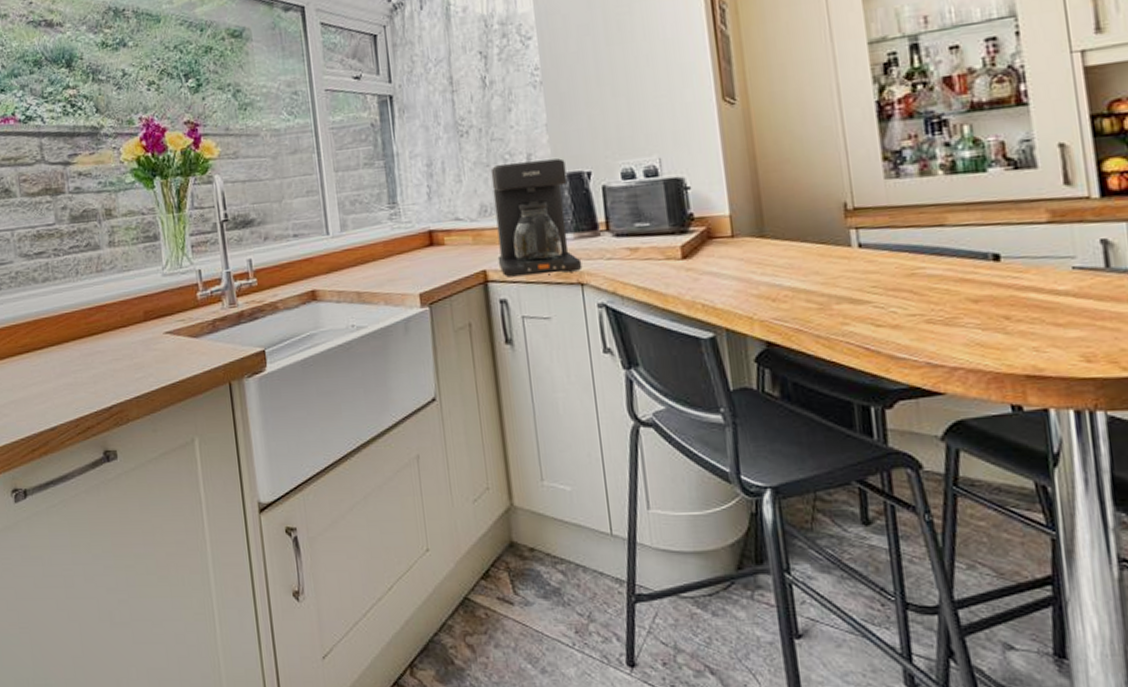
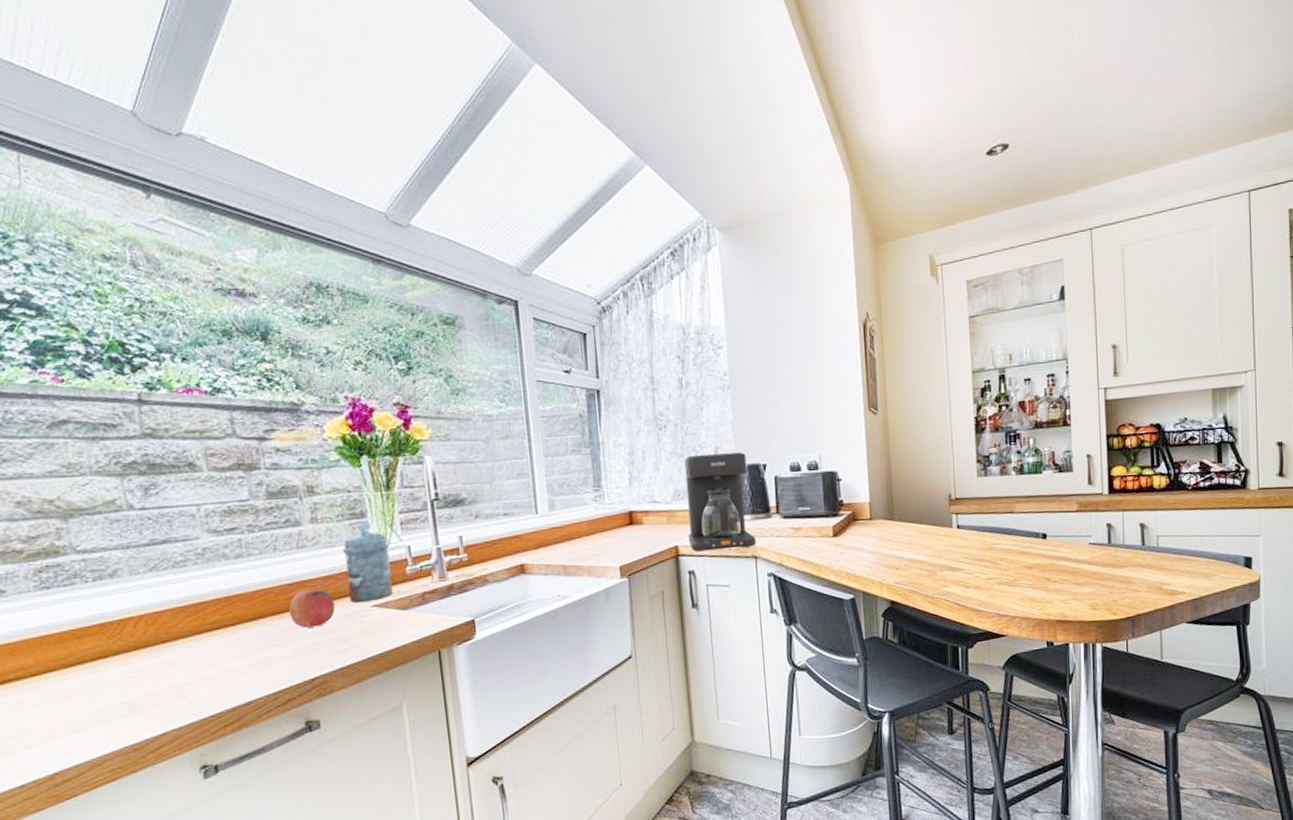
fruit: none [89,314,131,354] -> present [289,589,335,628]
canister: none [137,244,184,329] -> present [342,521,393,603]

